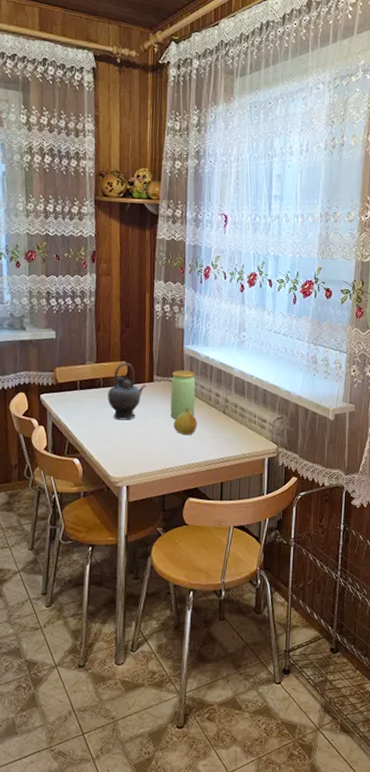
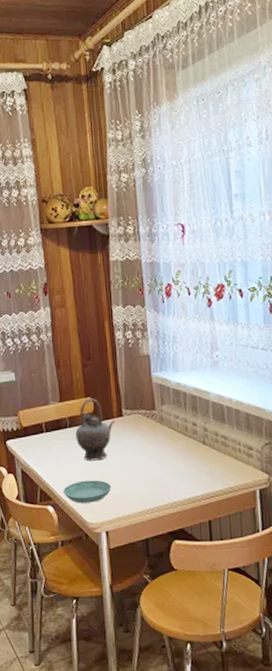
saucer: none [90,437,137,459] -> present [63,480,112,503]
jar: present [170,370,196,419] -> none [141,400,171,455]
fruit: present [173,407,198,435] -> none [149,440,176,471]

